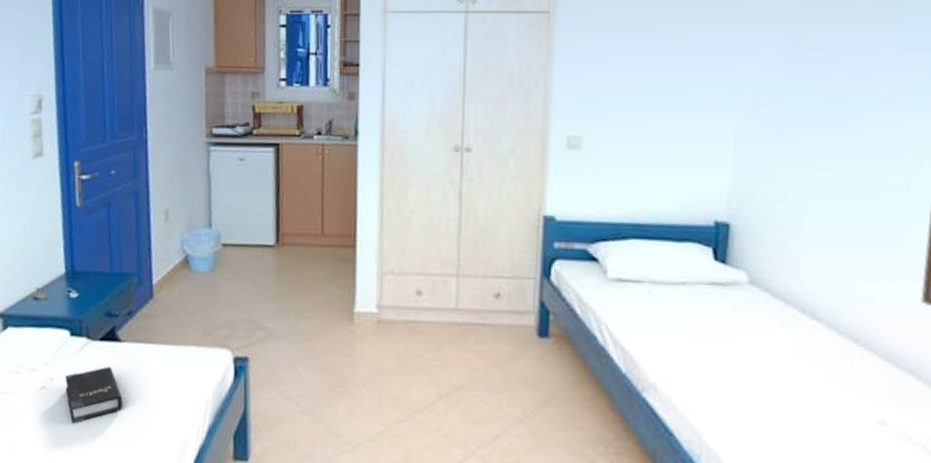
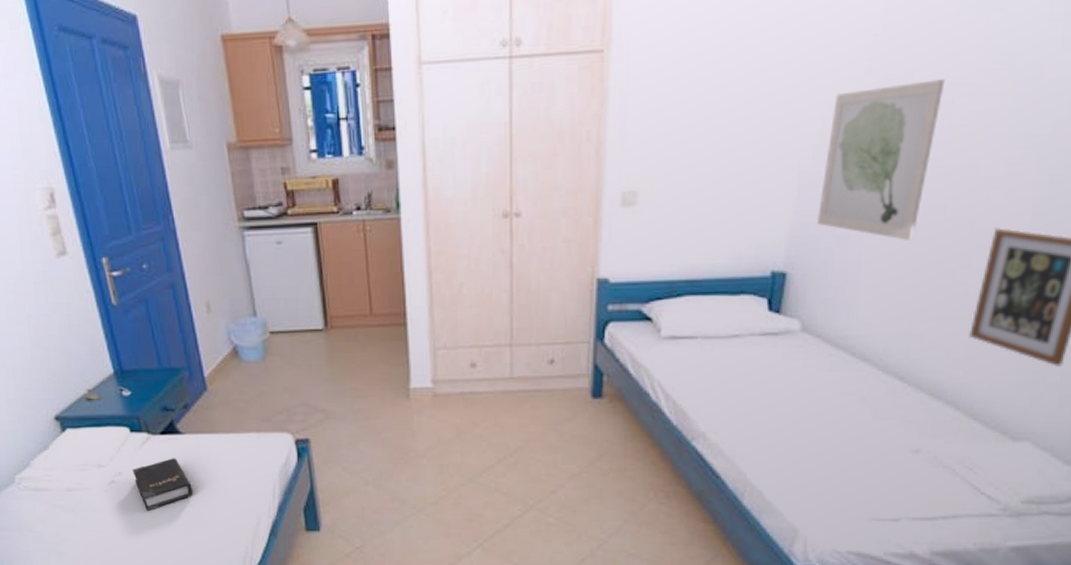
wall art: none [756,56,865,201] -> present [817,79,945,240]

